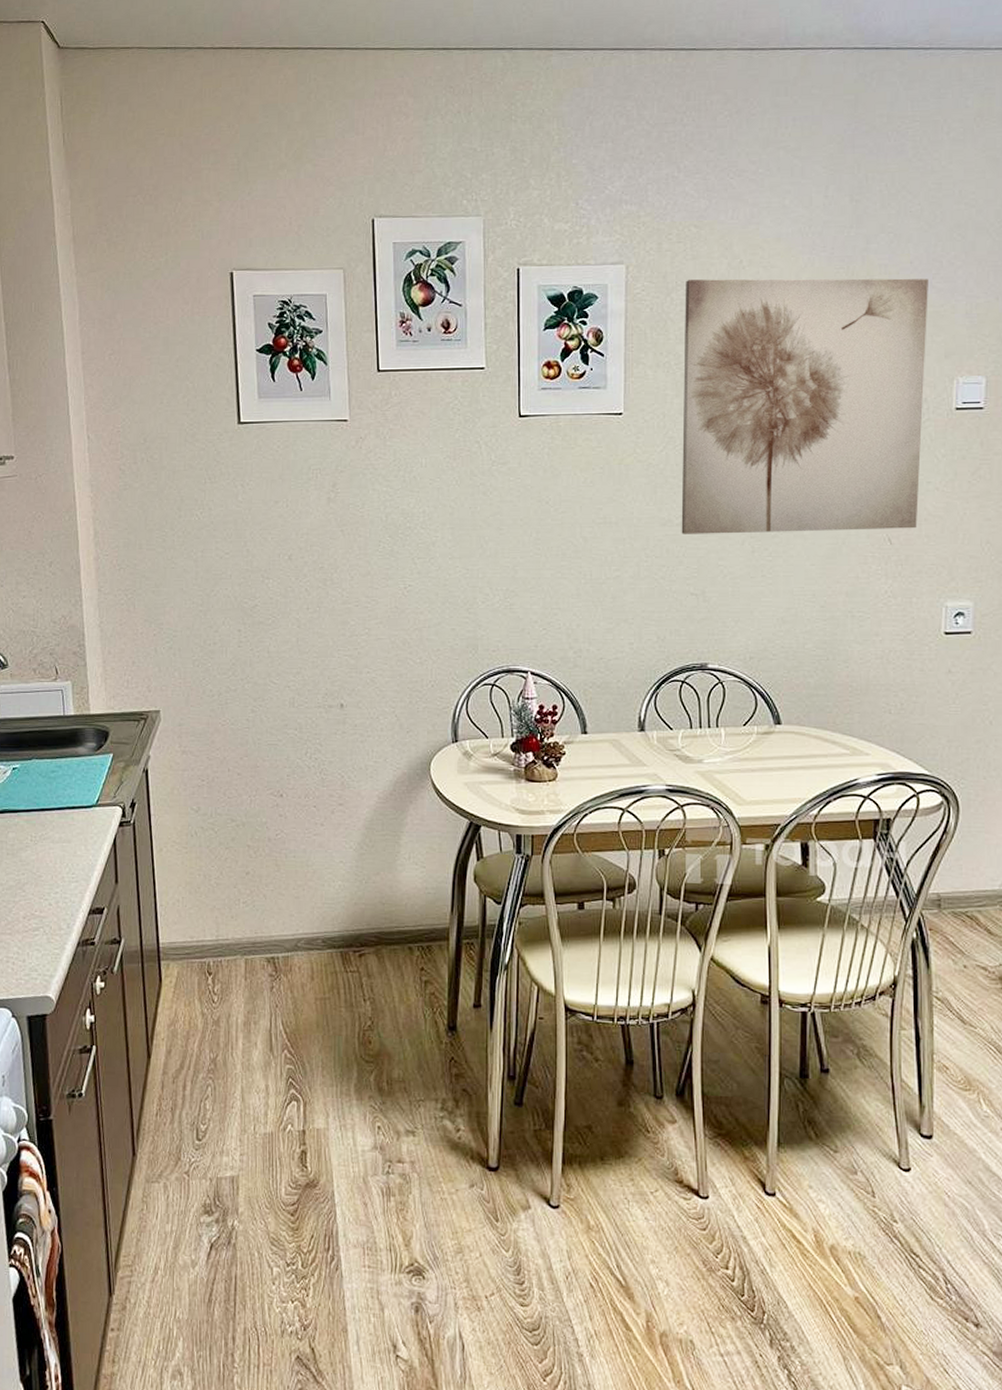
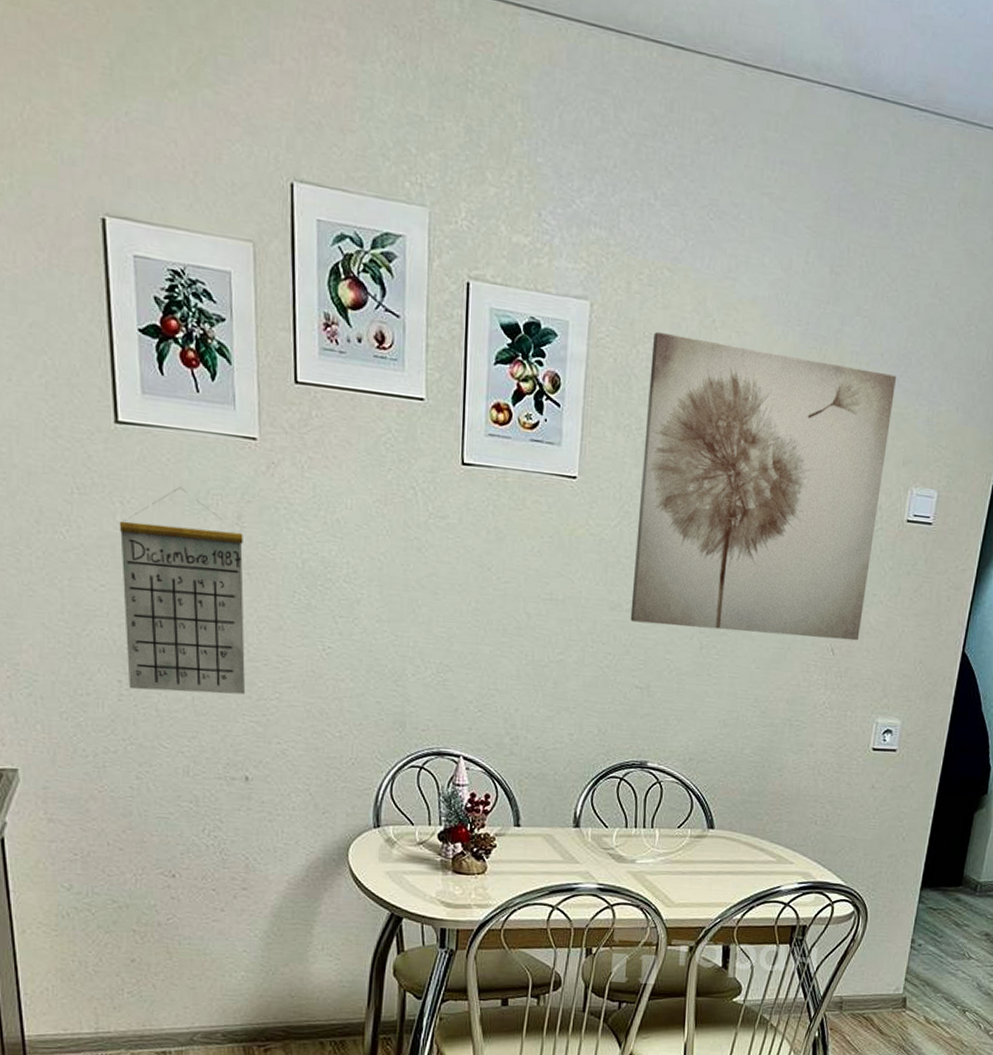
calendar: none [240,467,340,636] -> present [119,487,245,695]

